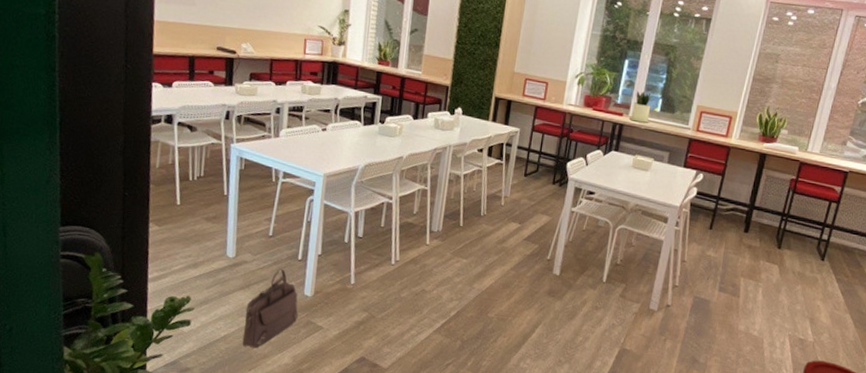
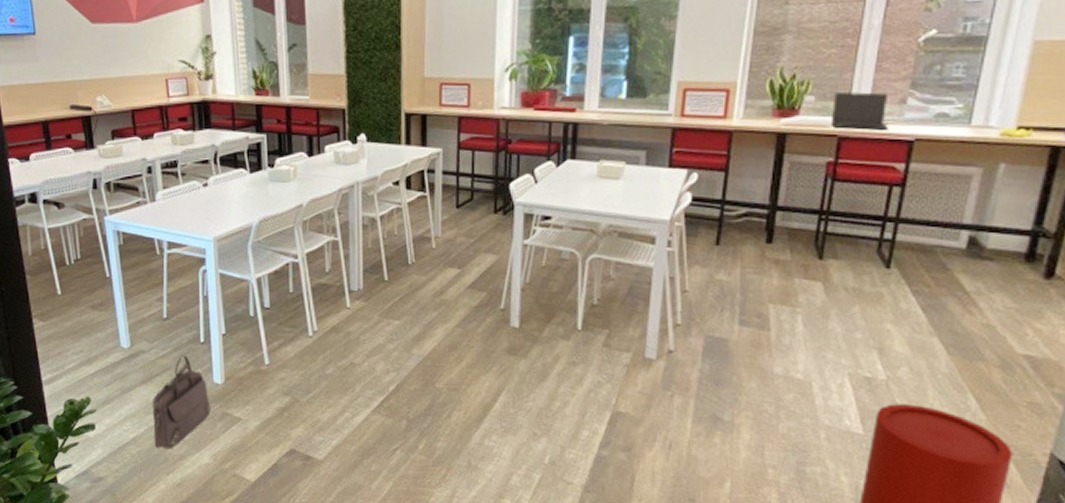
planter: present [629,91,653,123] -> none [585,75,613,117]
laptop: none [797,130,835,162] -> present [832,92,888,130]

